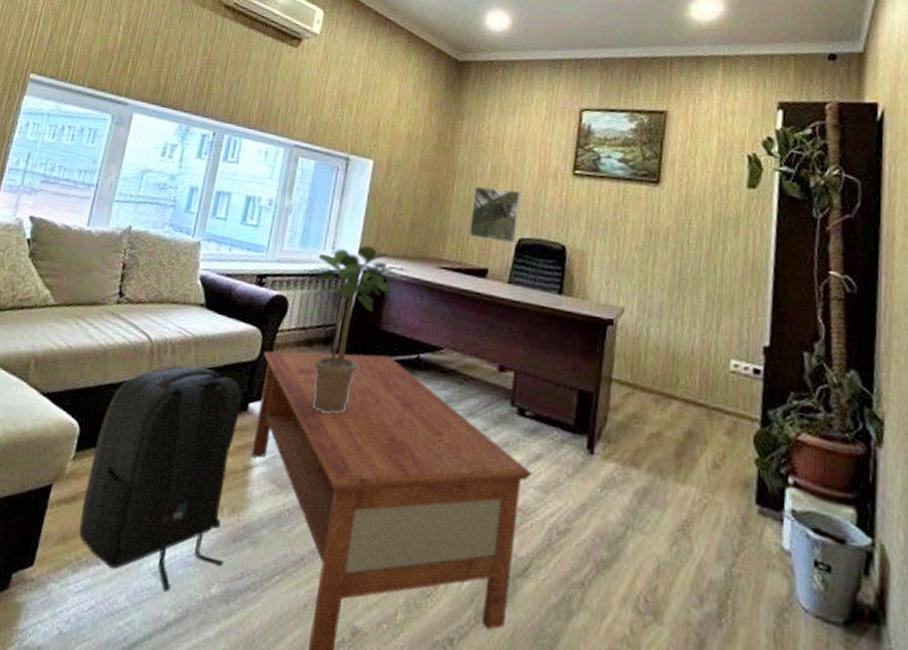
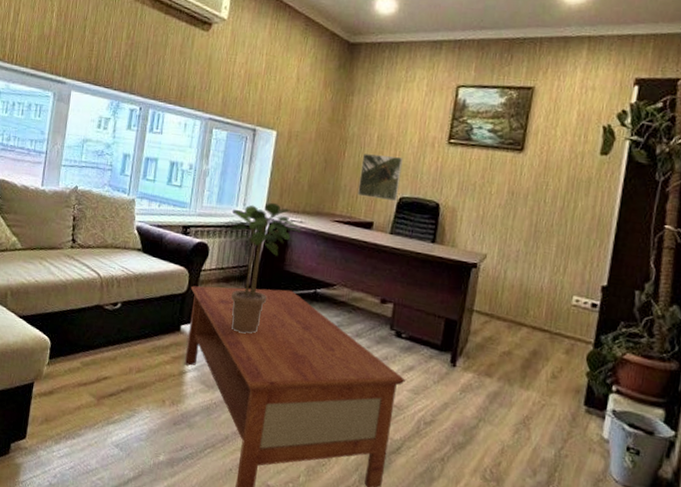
backpack: present [79,365,242,592] -> none [57,296,175,458]

